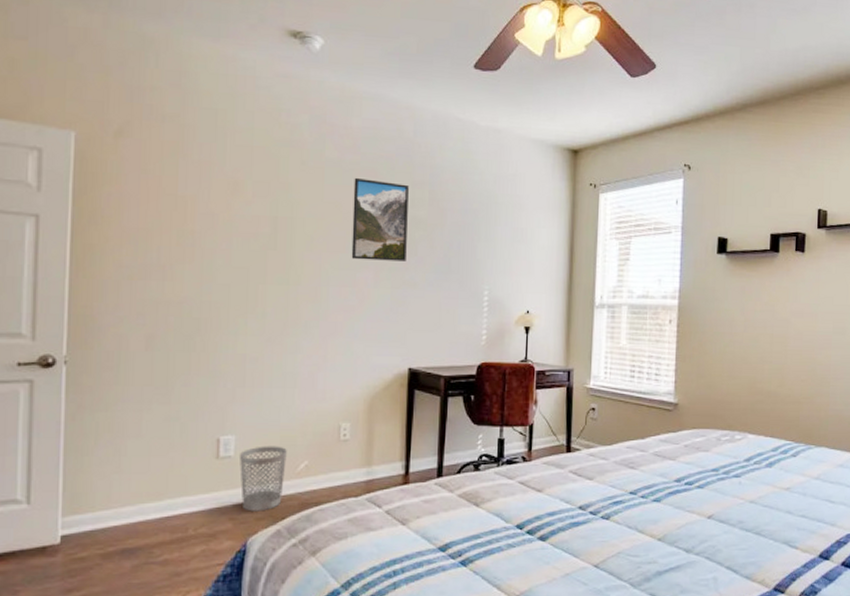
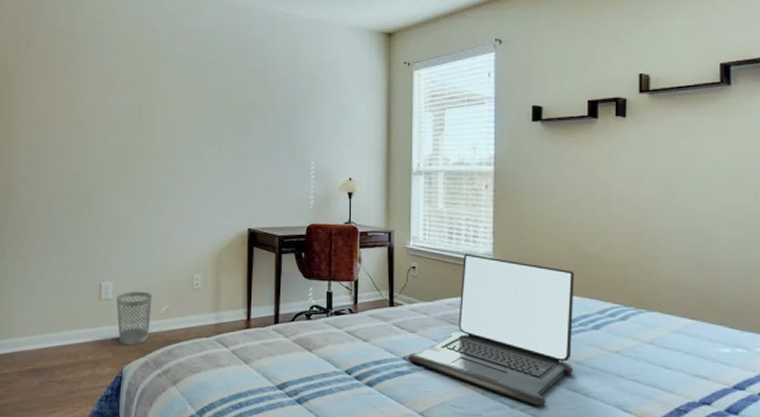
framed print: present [351,177,409,262] -> none [199,68,245,137]
laptop: none [583,393,752,548] -> present [407,253,575,406]

